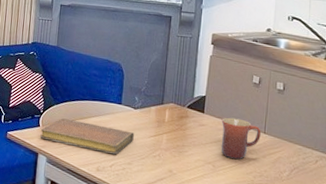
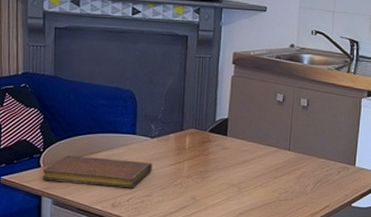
mug: present [221,117,261,159] -> none [245,138,285,178]

